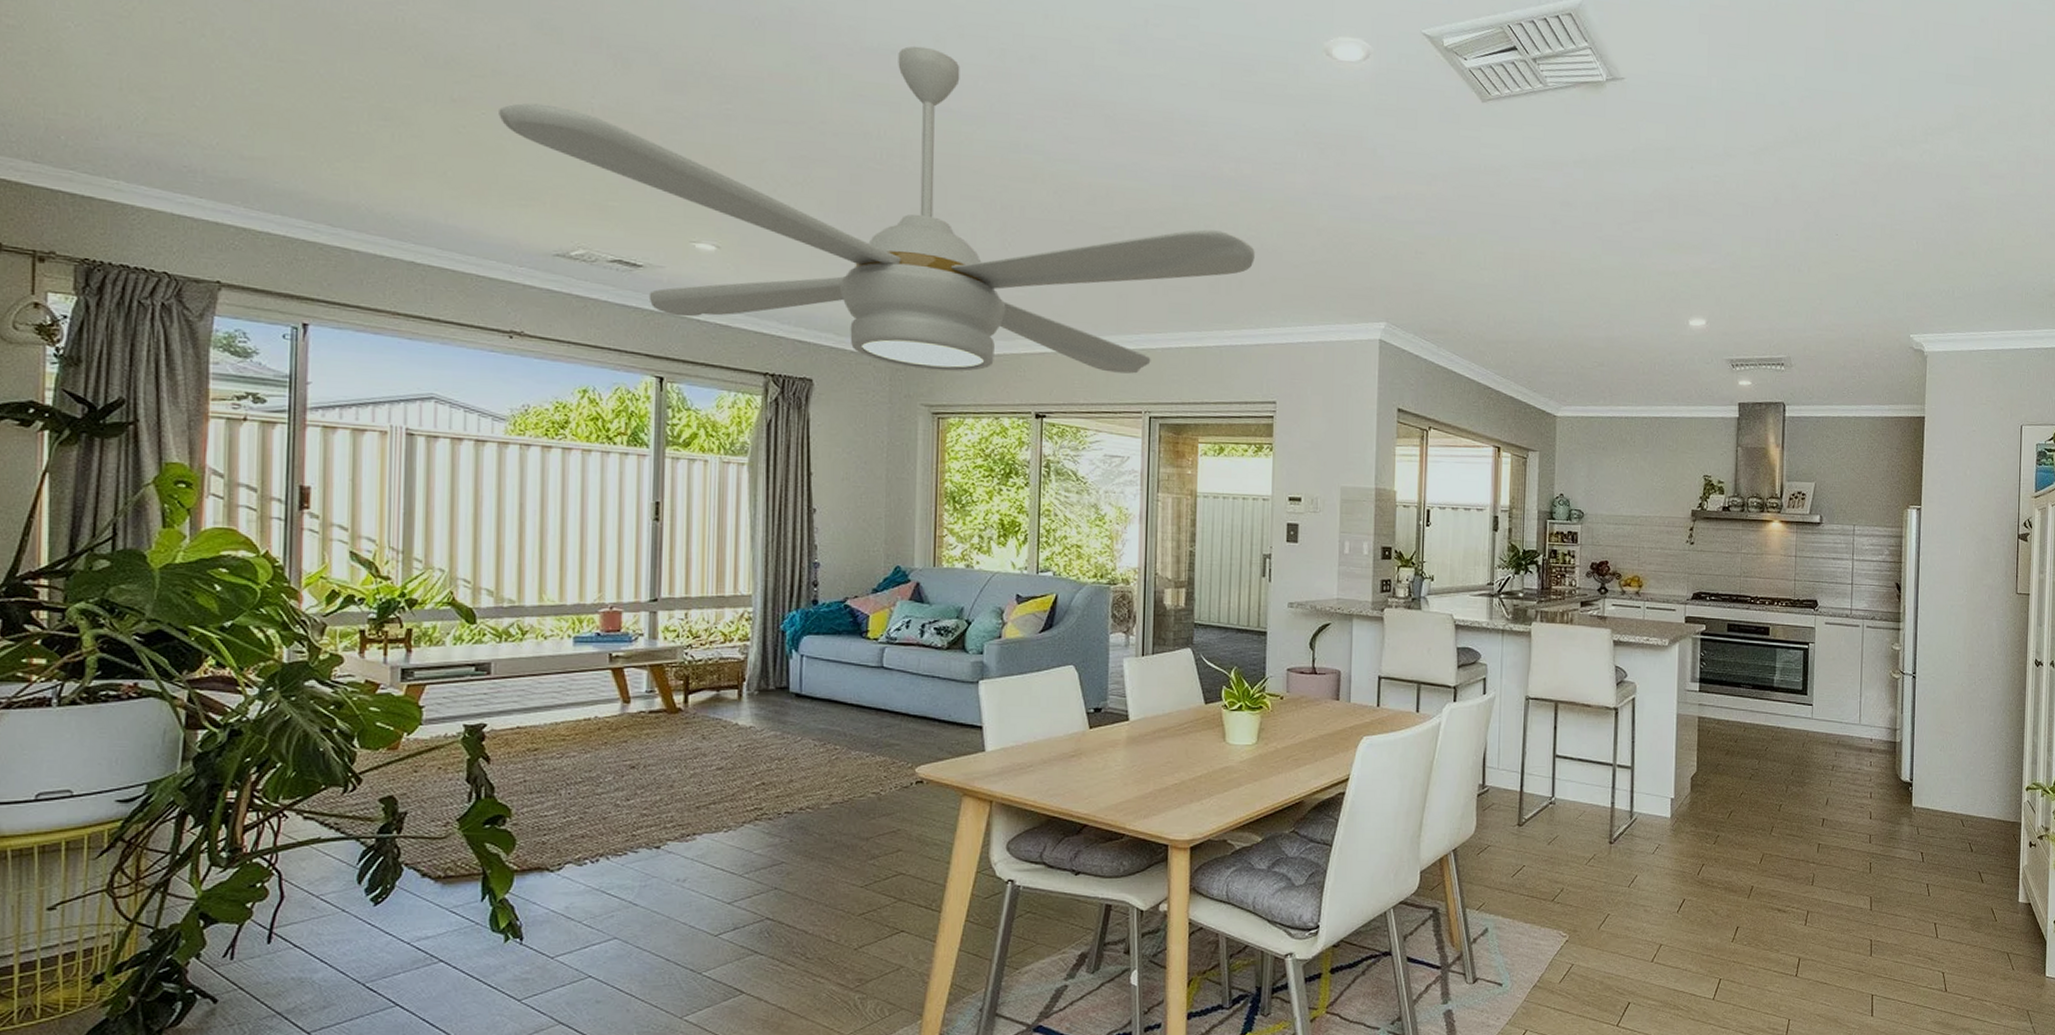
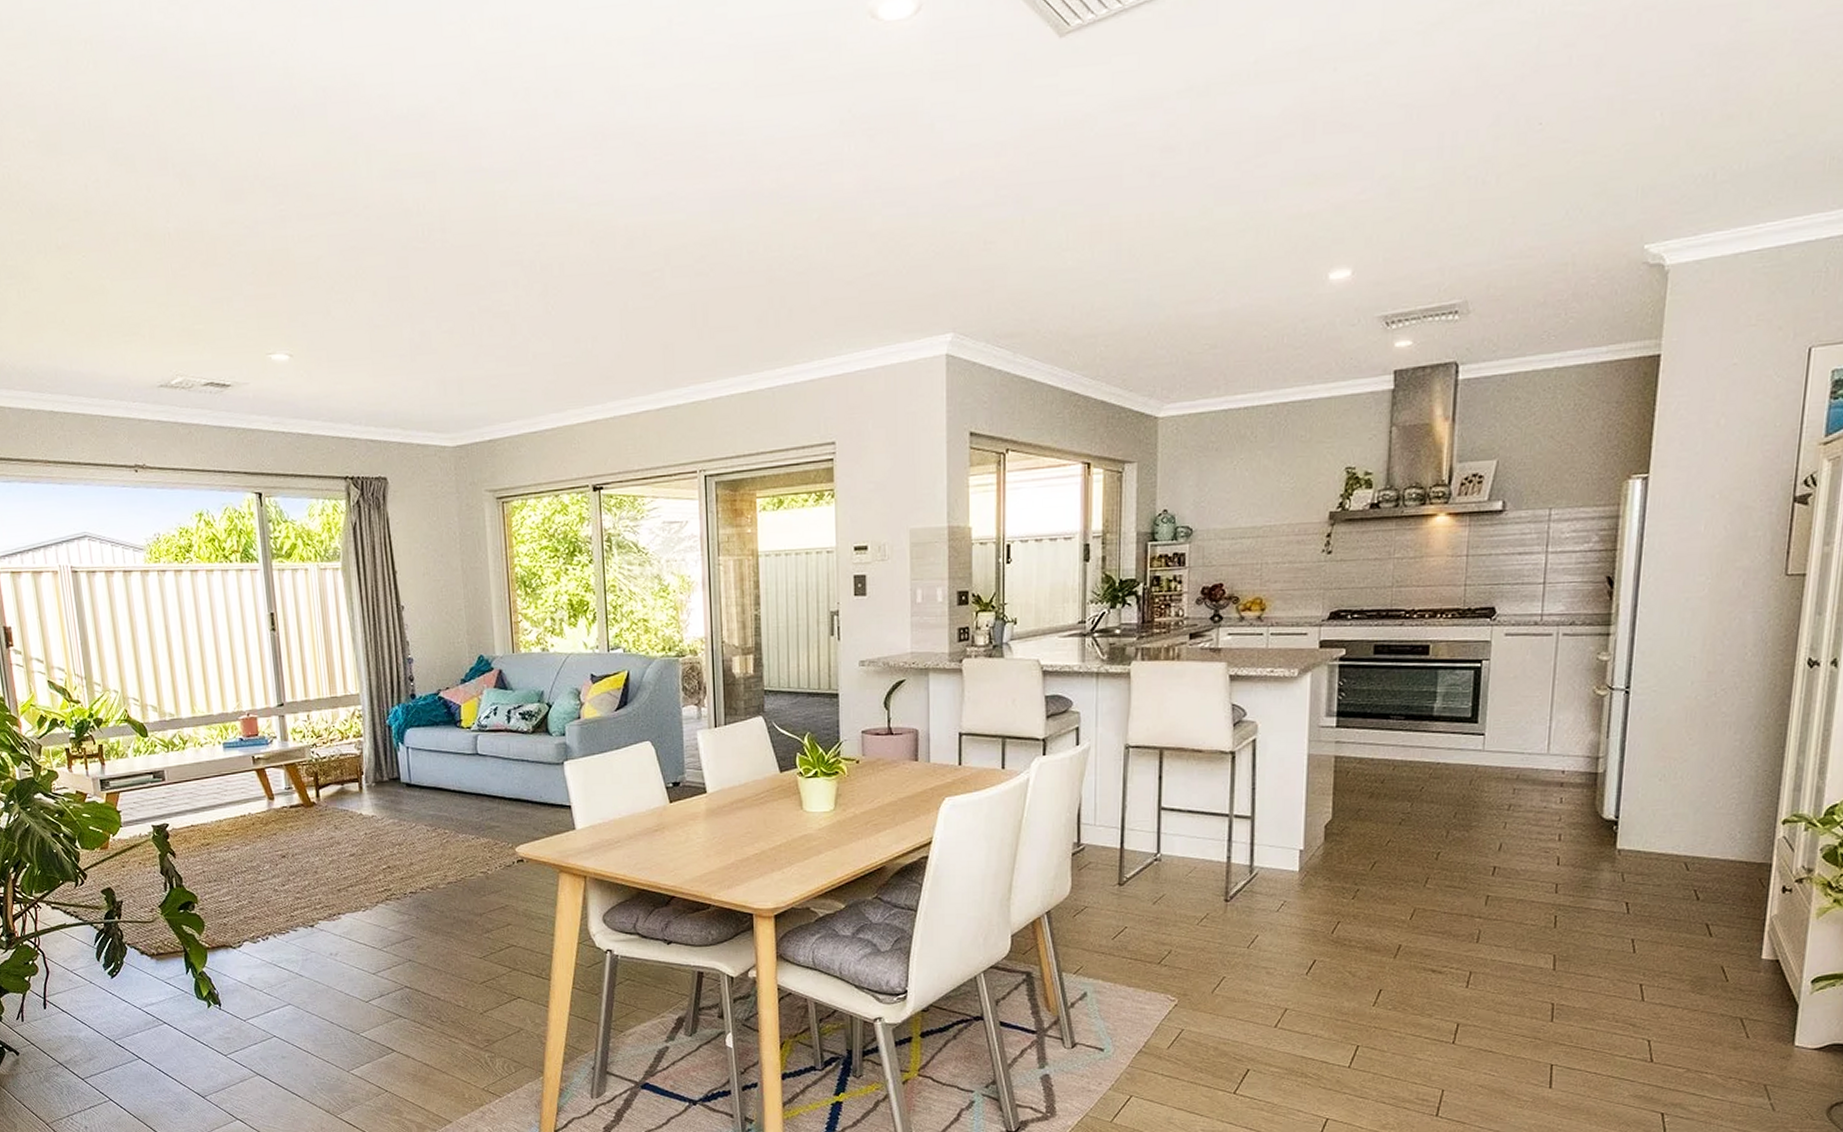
ceiling fan: present [499,46,1255,374] -> none [95,102,803,454]

